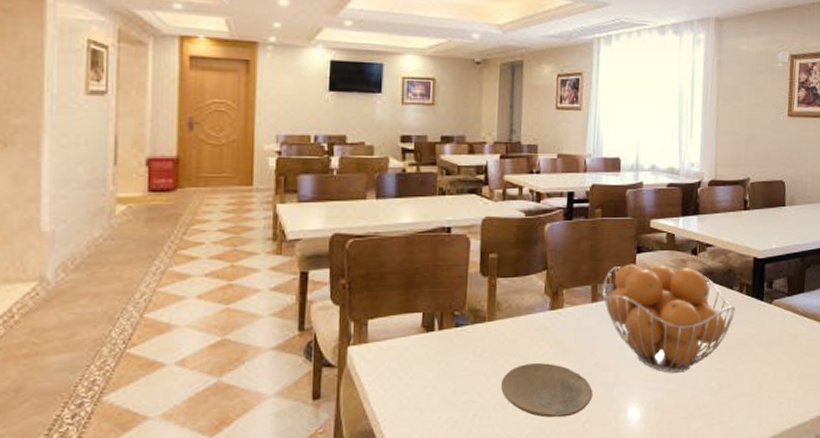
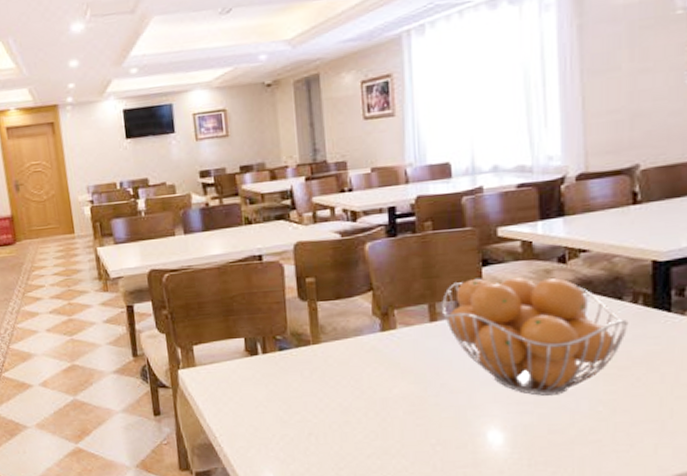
plate: present [501,362,593,418] -> none [335,384,441,439]

